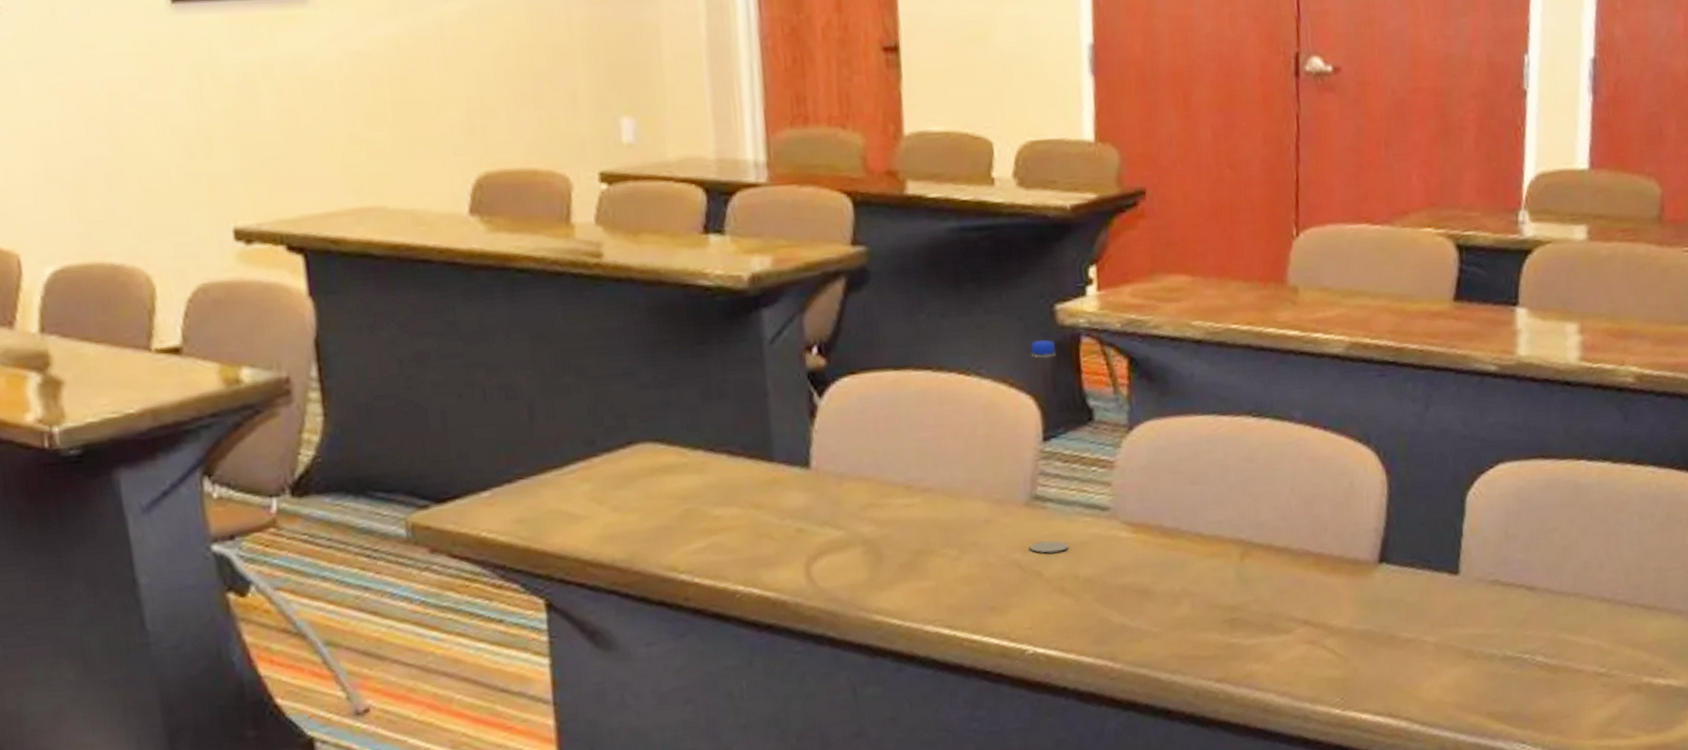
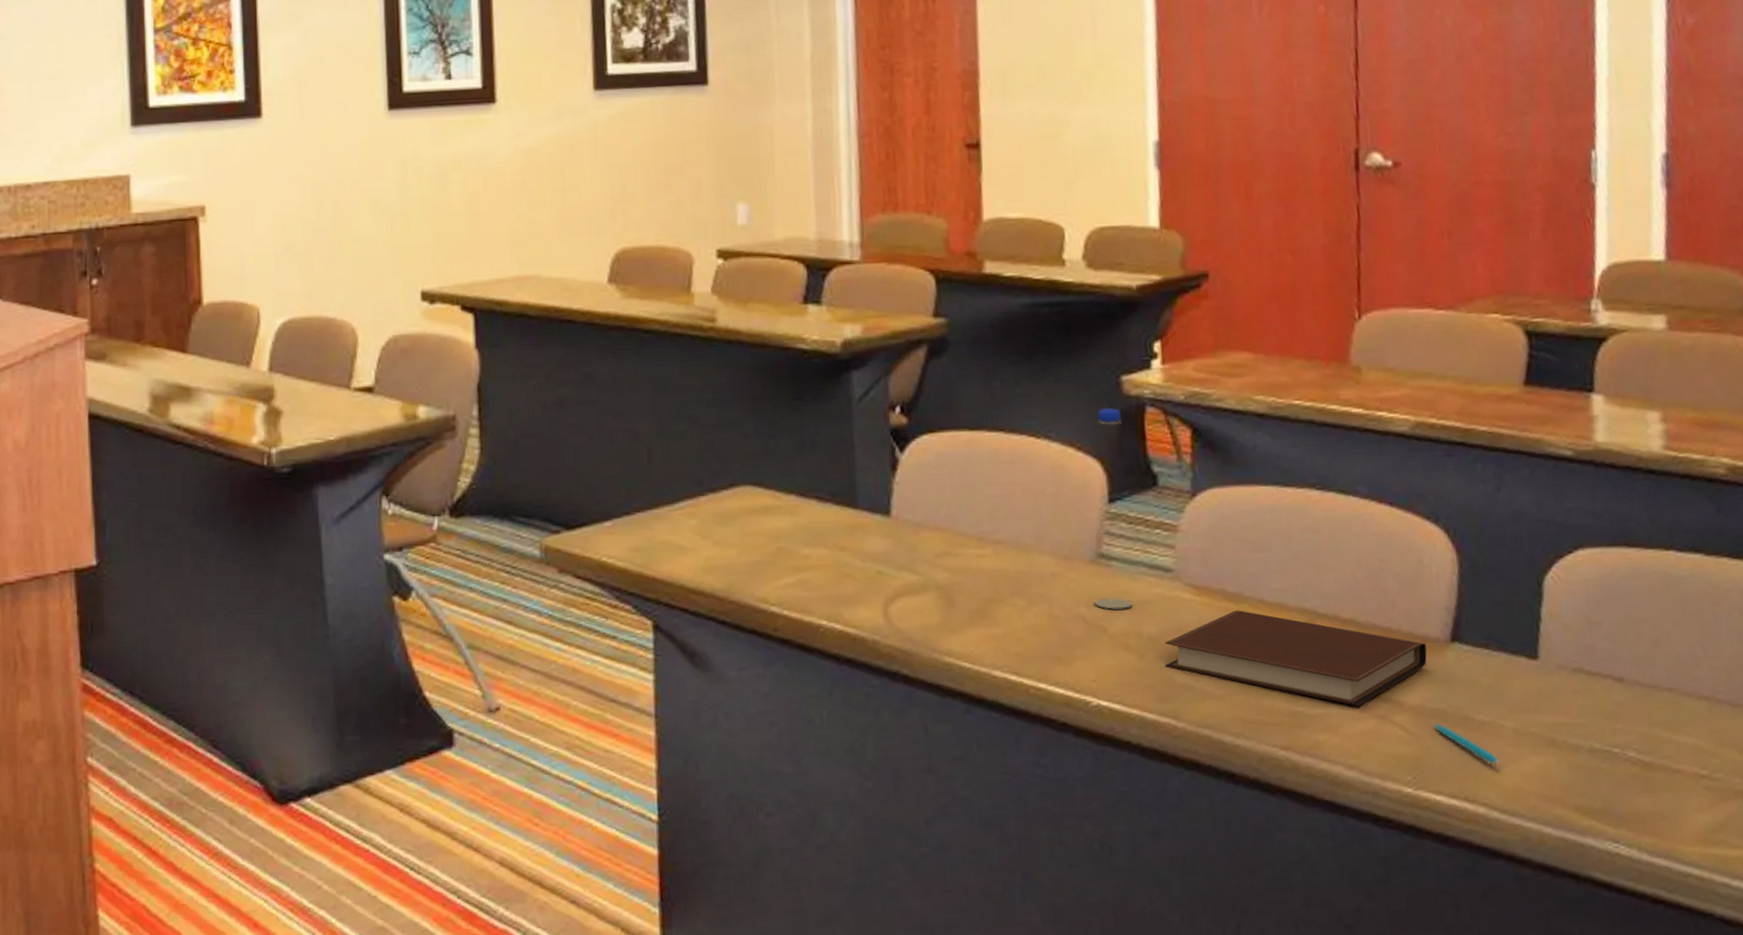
notebook: none [1102,545,1357,633] -> present [1165,610,1427,706]
pen: none [1361,644,1422,679] -> present [1433,723,1500,765]

